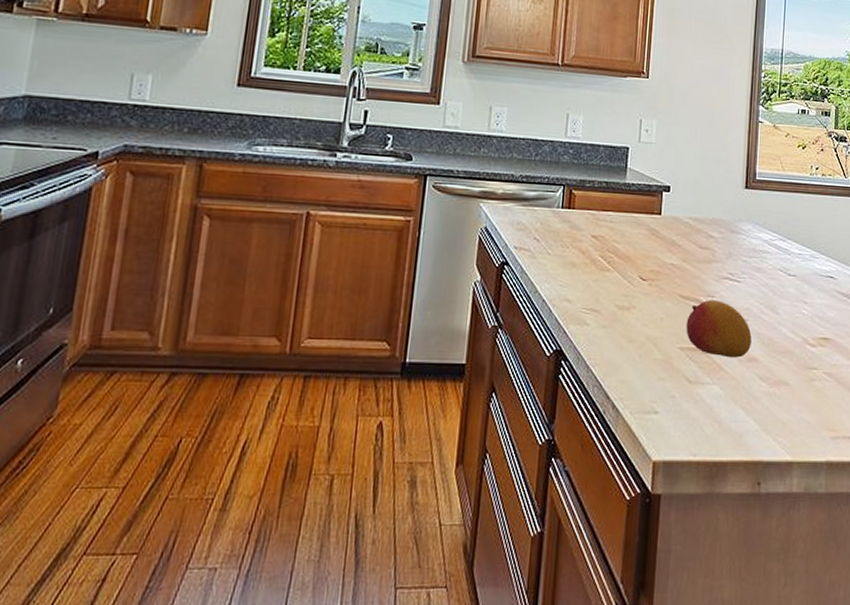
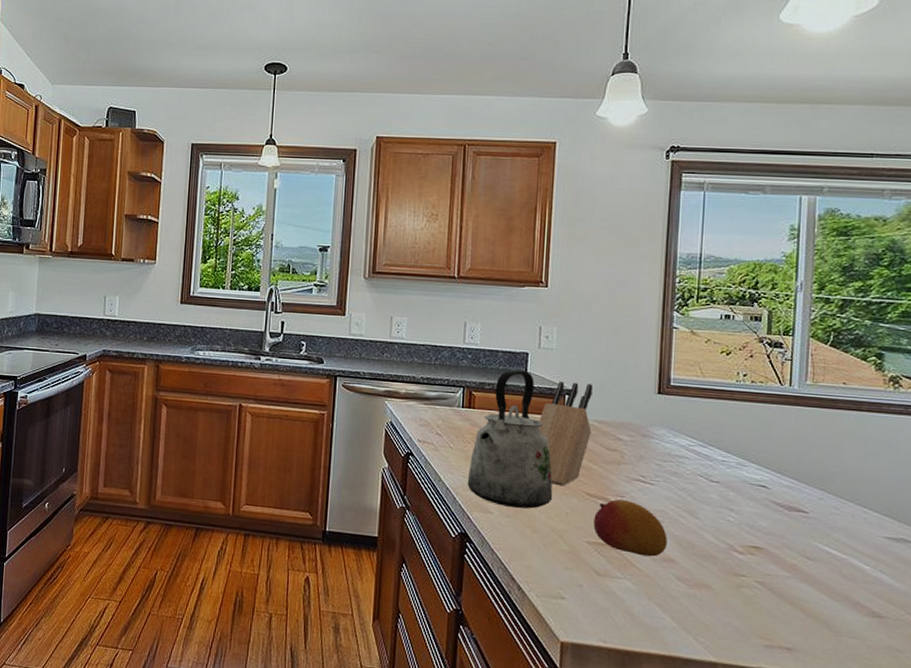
kettle: none [564,165,649,317] -> present [467,369,553,509]
knife block: none [637,178,688,290] -> present [538,382,593,487]

